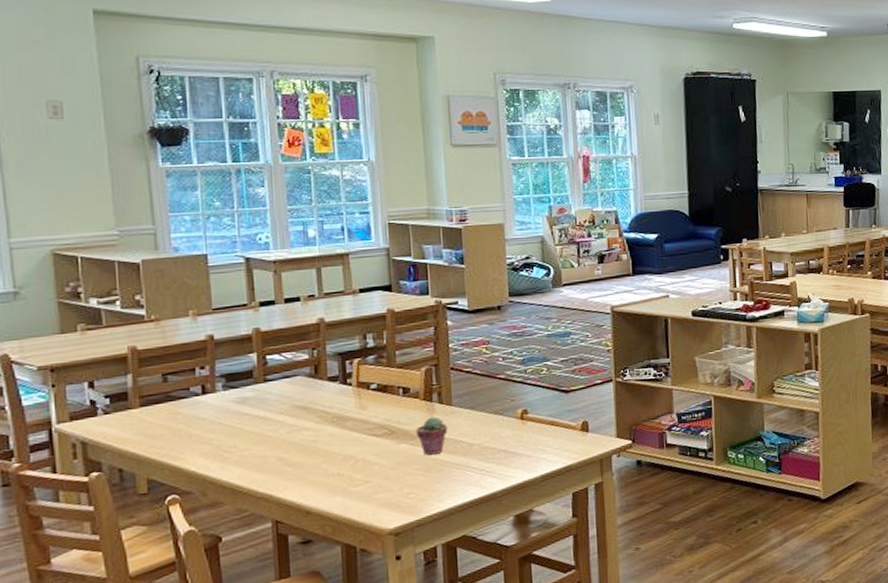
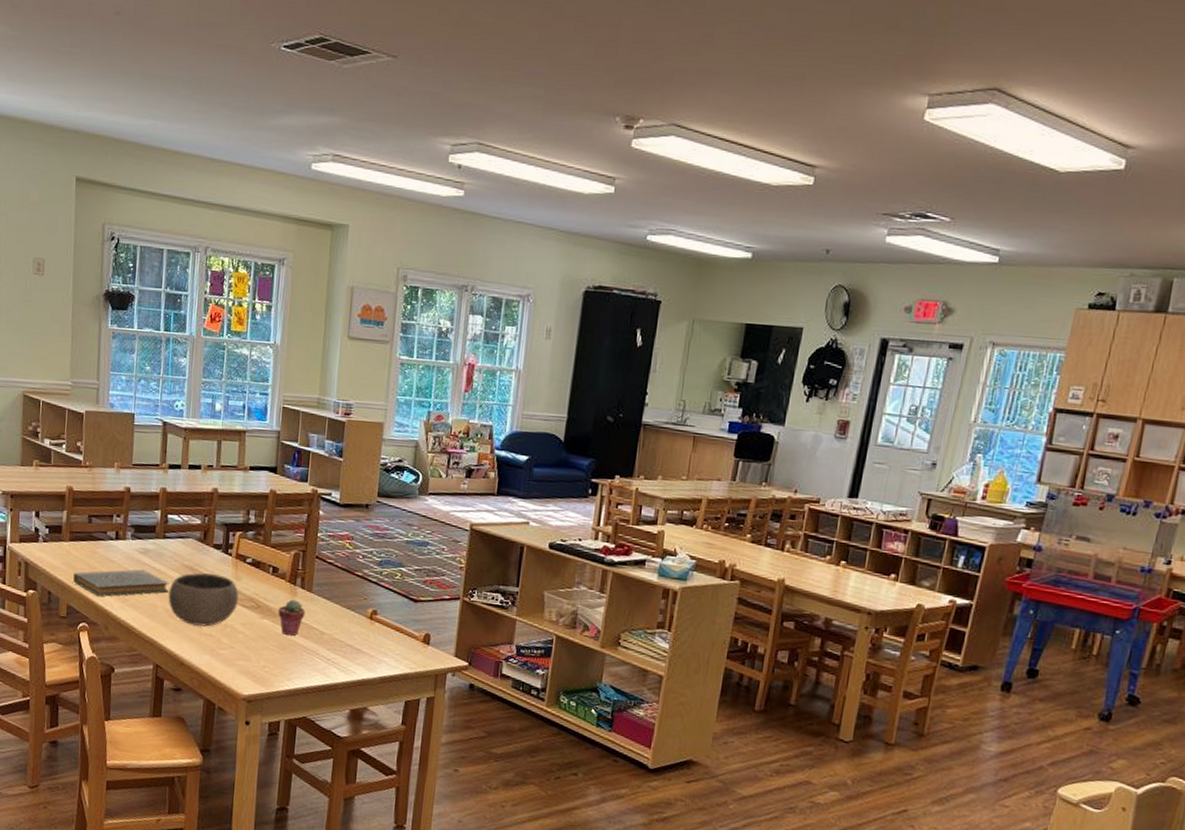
book: none [150,420,279,462] -> present [73,569,169,597]
bowl: none [279,408,368,469] -> present [168,573,239,627]

